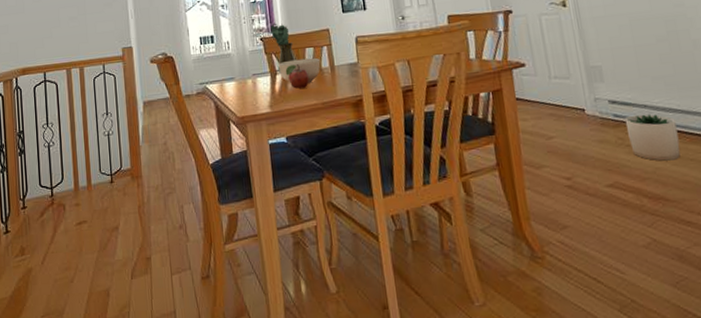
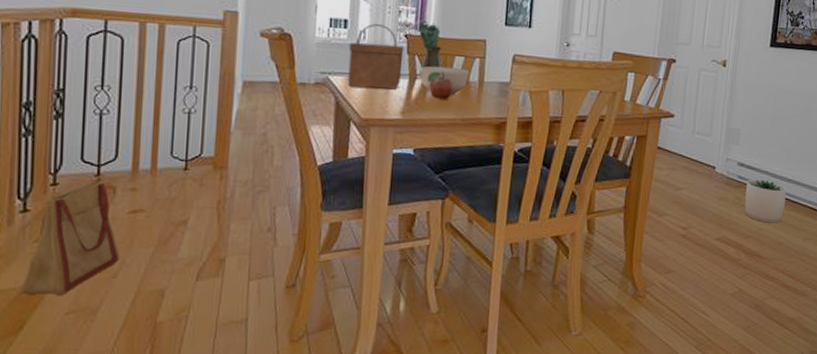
shopping bag: none [10,200,74,303] -> present [21,180,120,295]
handbag: none [217,34,264,92] -> present [347,24,404,90]

